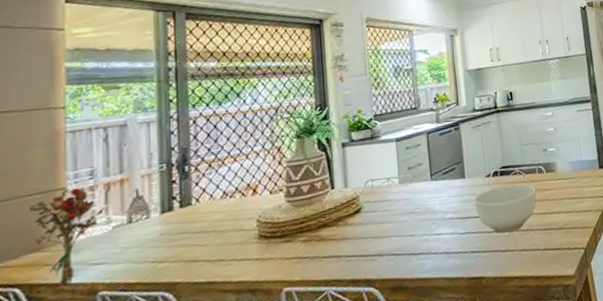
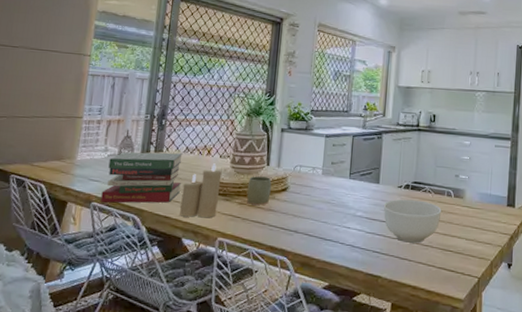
bouquet: present [28,187,104,286] -> none [57,118,105,190]
books: none [111,201,224,289] -> present [101,152,183,203]
candle: none [226,202,277,277] -> present [179,163,222,218]
mug: none [310,202,342,239] -> present [246,176,272,205]

